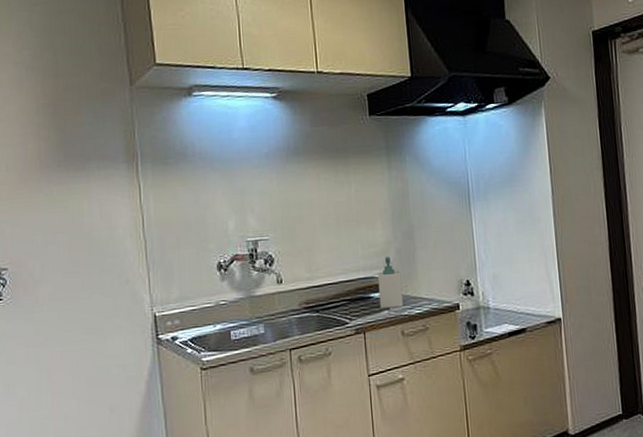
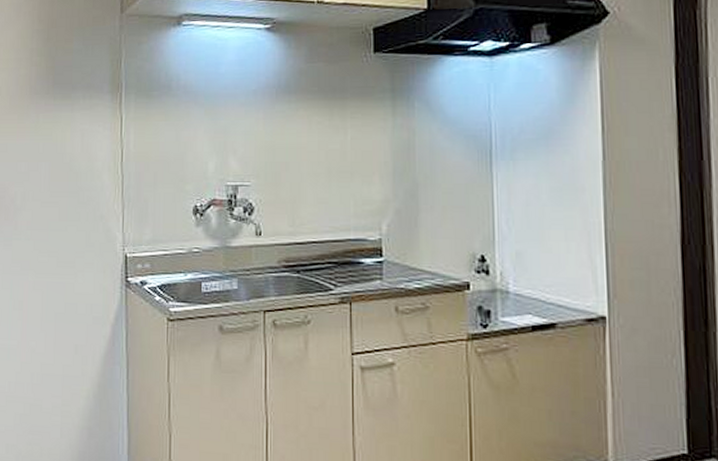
soap bottle: present [377,257,403,308] -> none [370,217,399,278]

